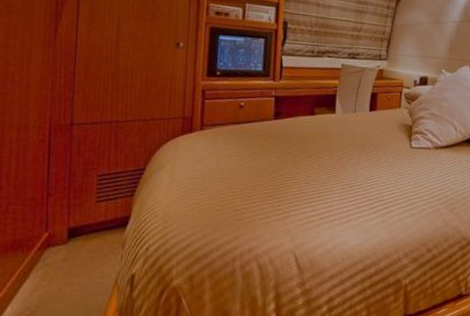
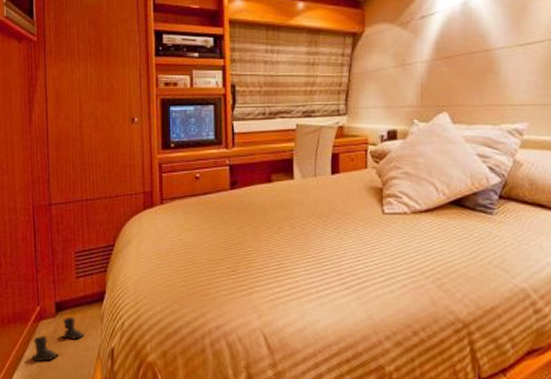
boots: none [33,243,102,293] -> present [33,317,85,362]

